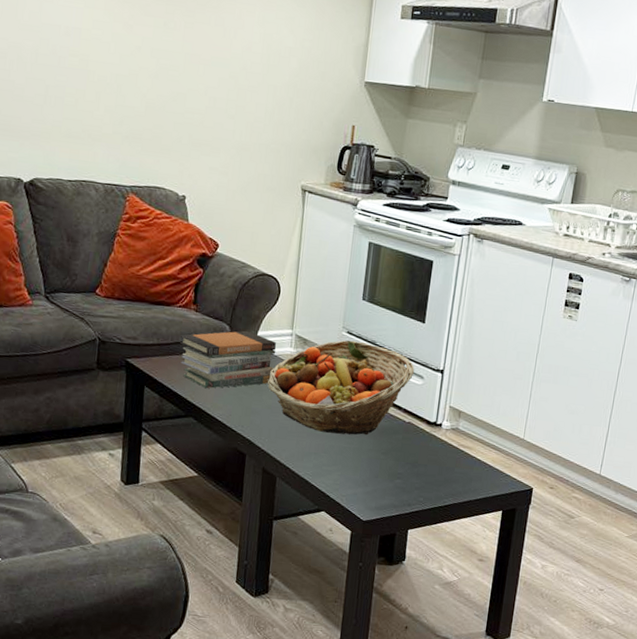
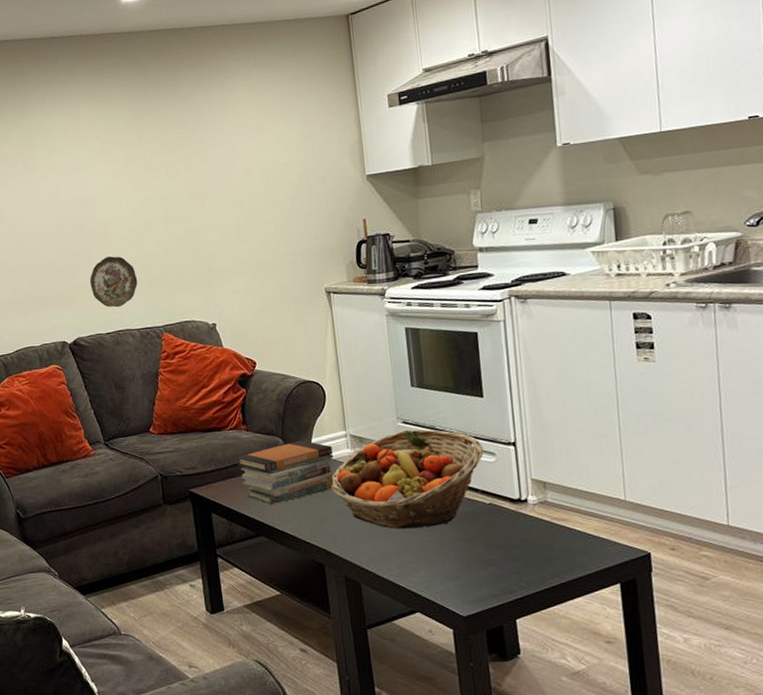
decorative plate: none [59,98,112,156] -> present [90,256,138,308]

